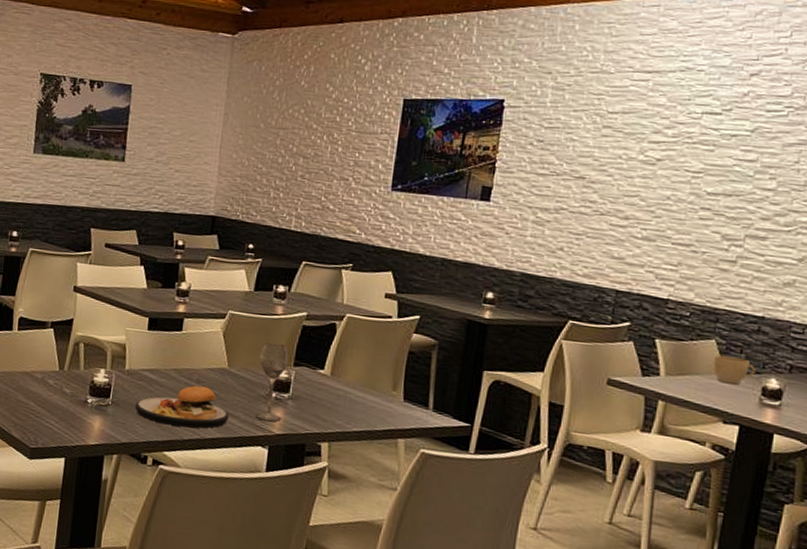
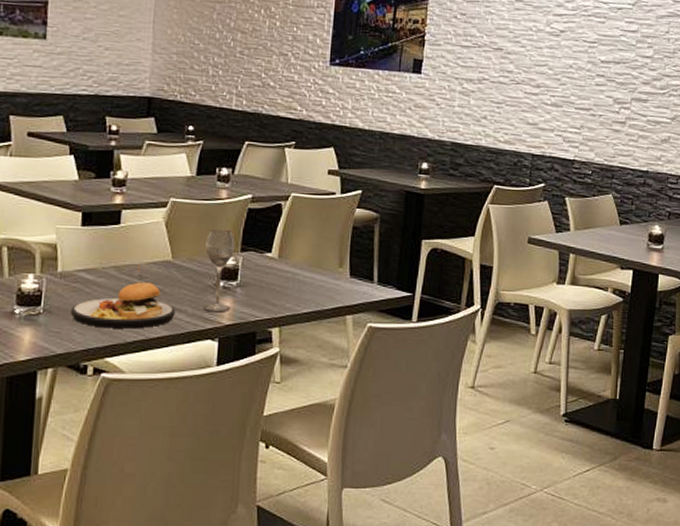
cup: present [714,355,756,385] -> none [612,207,643,234]

